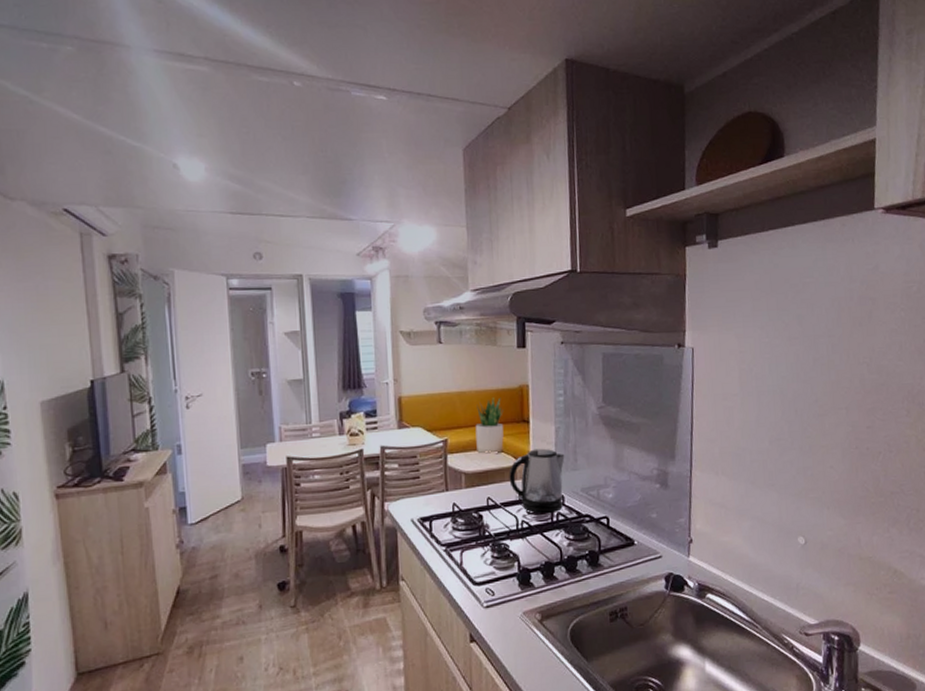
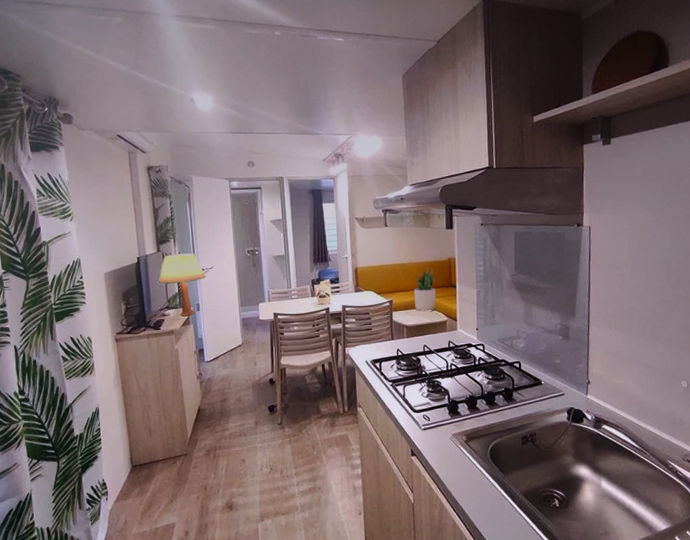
table lamp: none [122,373,191,463] -> present [158,252,206,317]
kettle: present [509,448,565,514] -> none [440,307,485,359]

